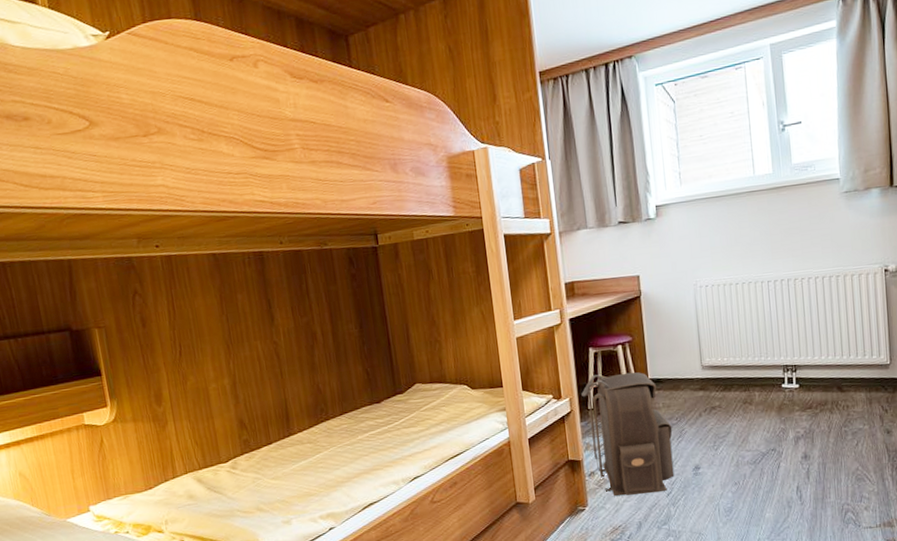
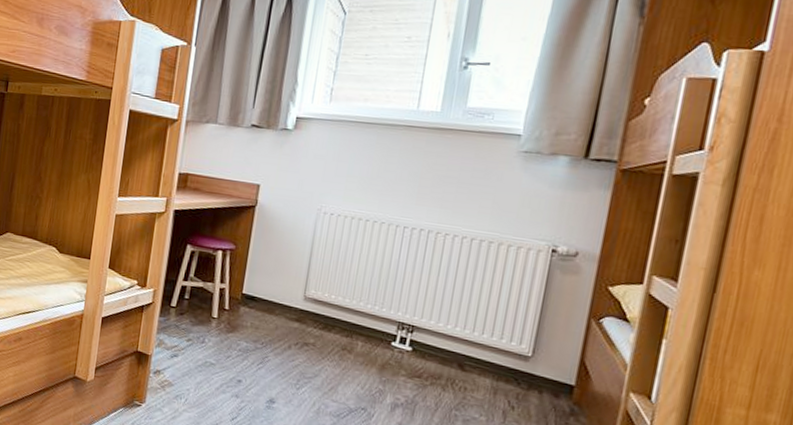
backpack: present [581,372,675,497] -> none [164,272,256,414]

